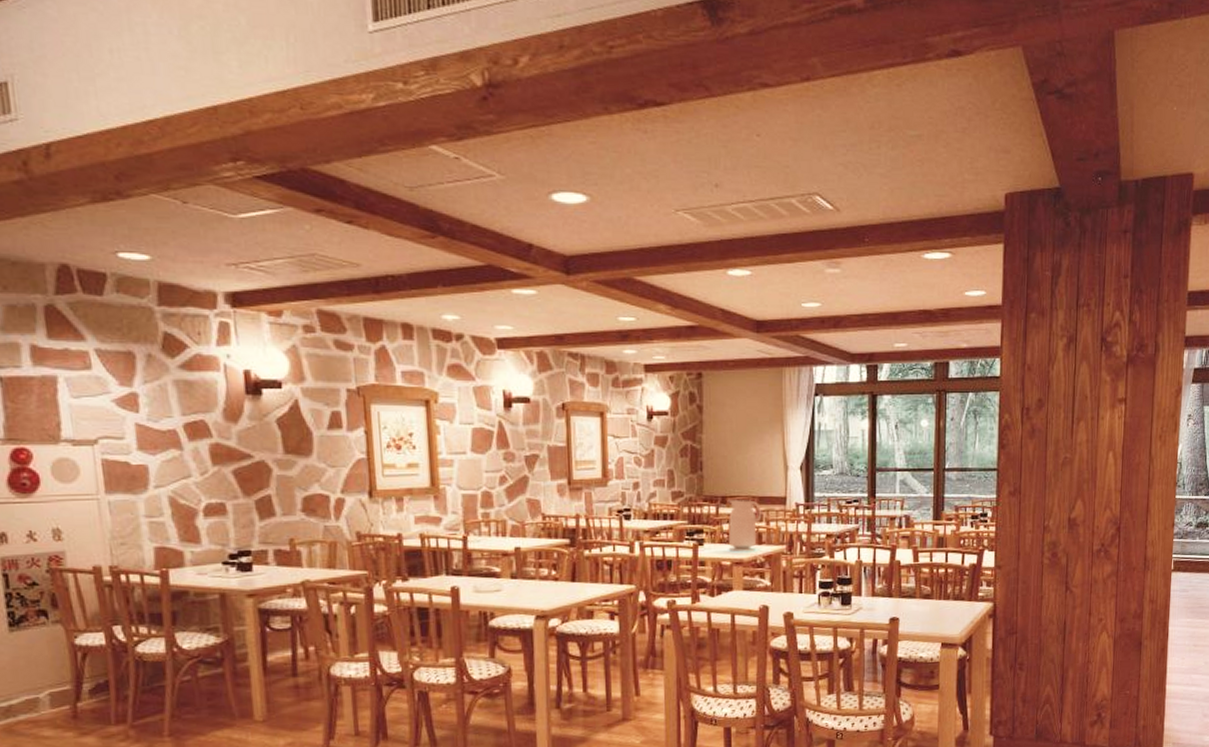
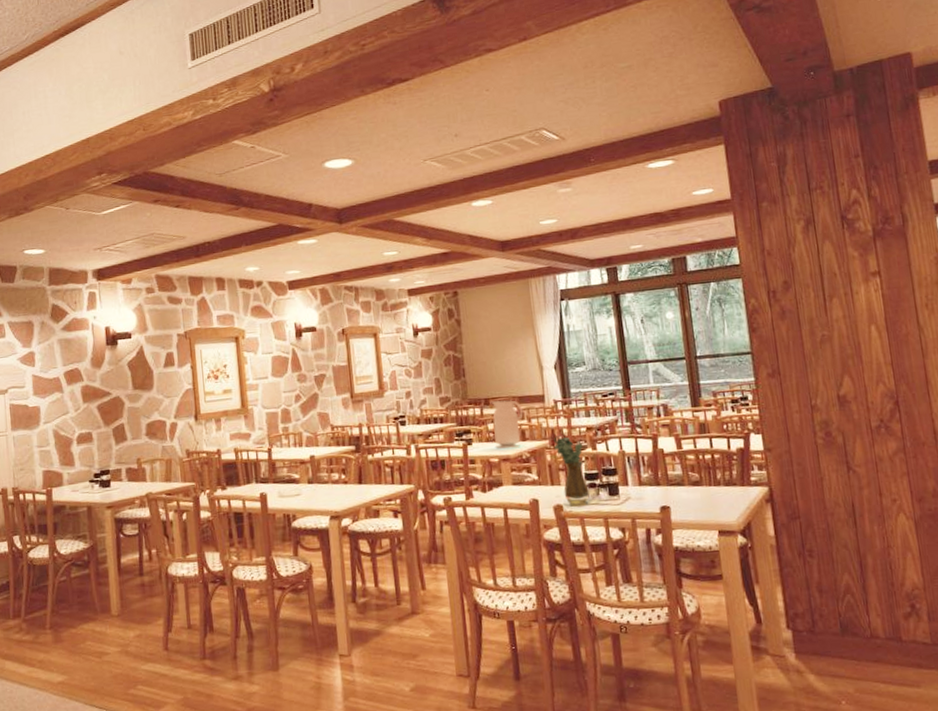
vase: none [791,538,821,616] -> present [553,433,590,508]

